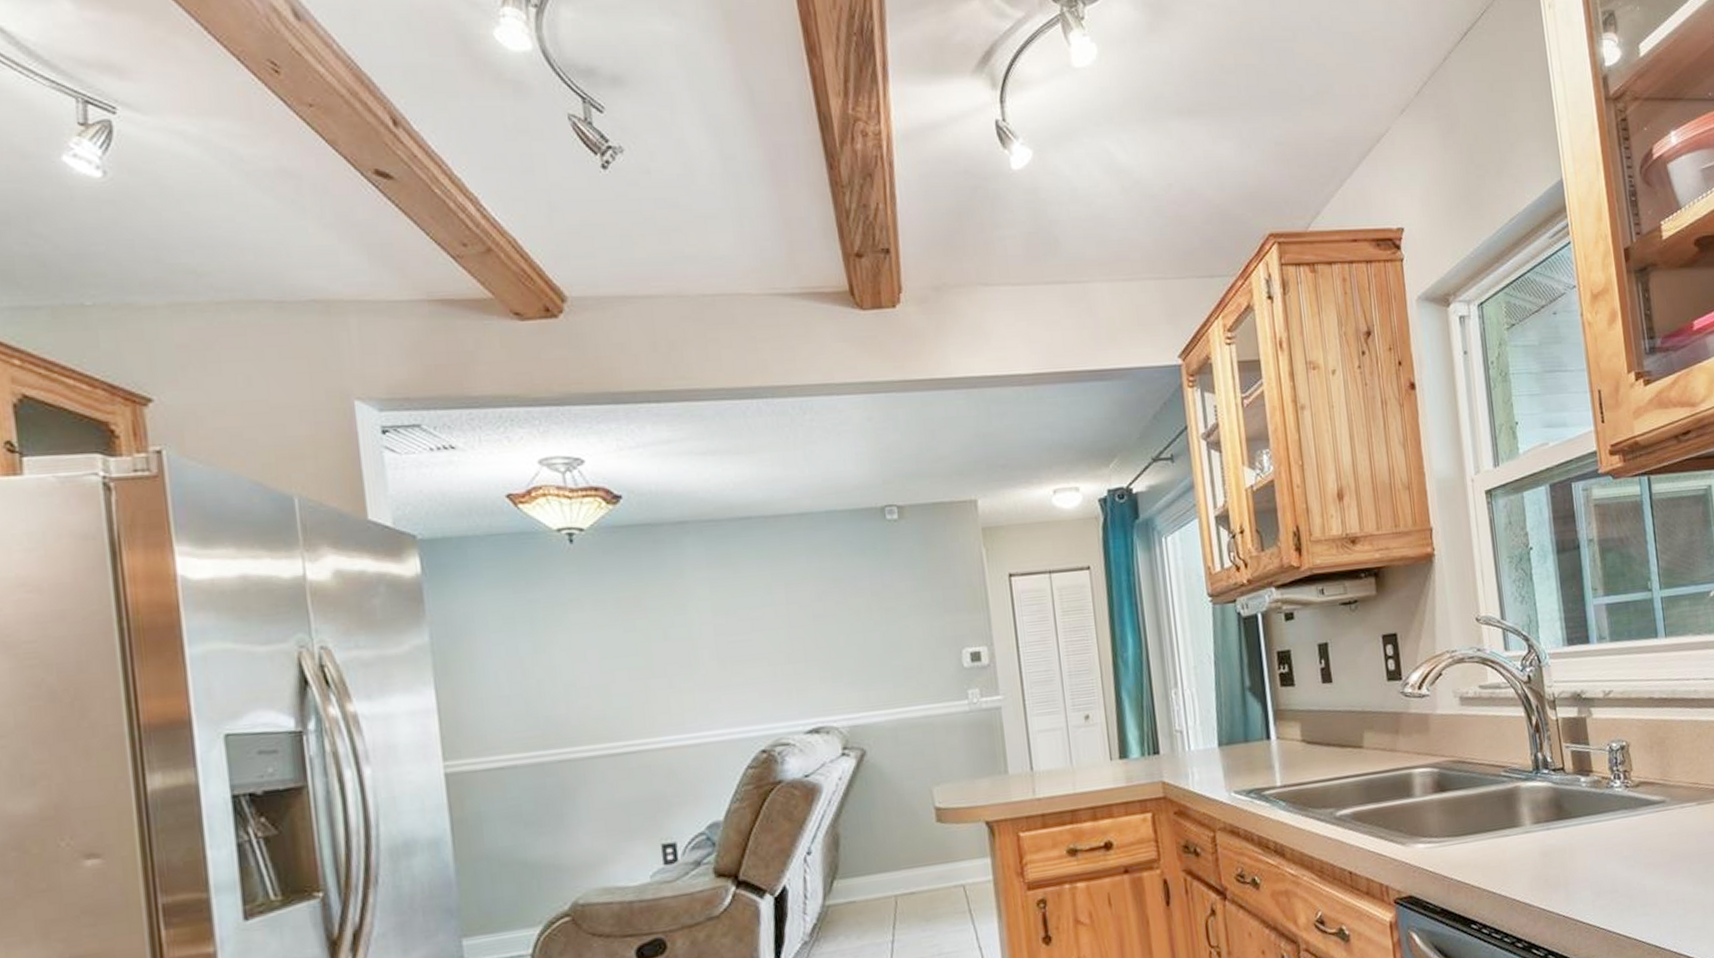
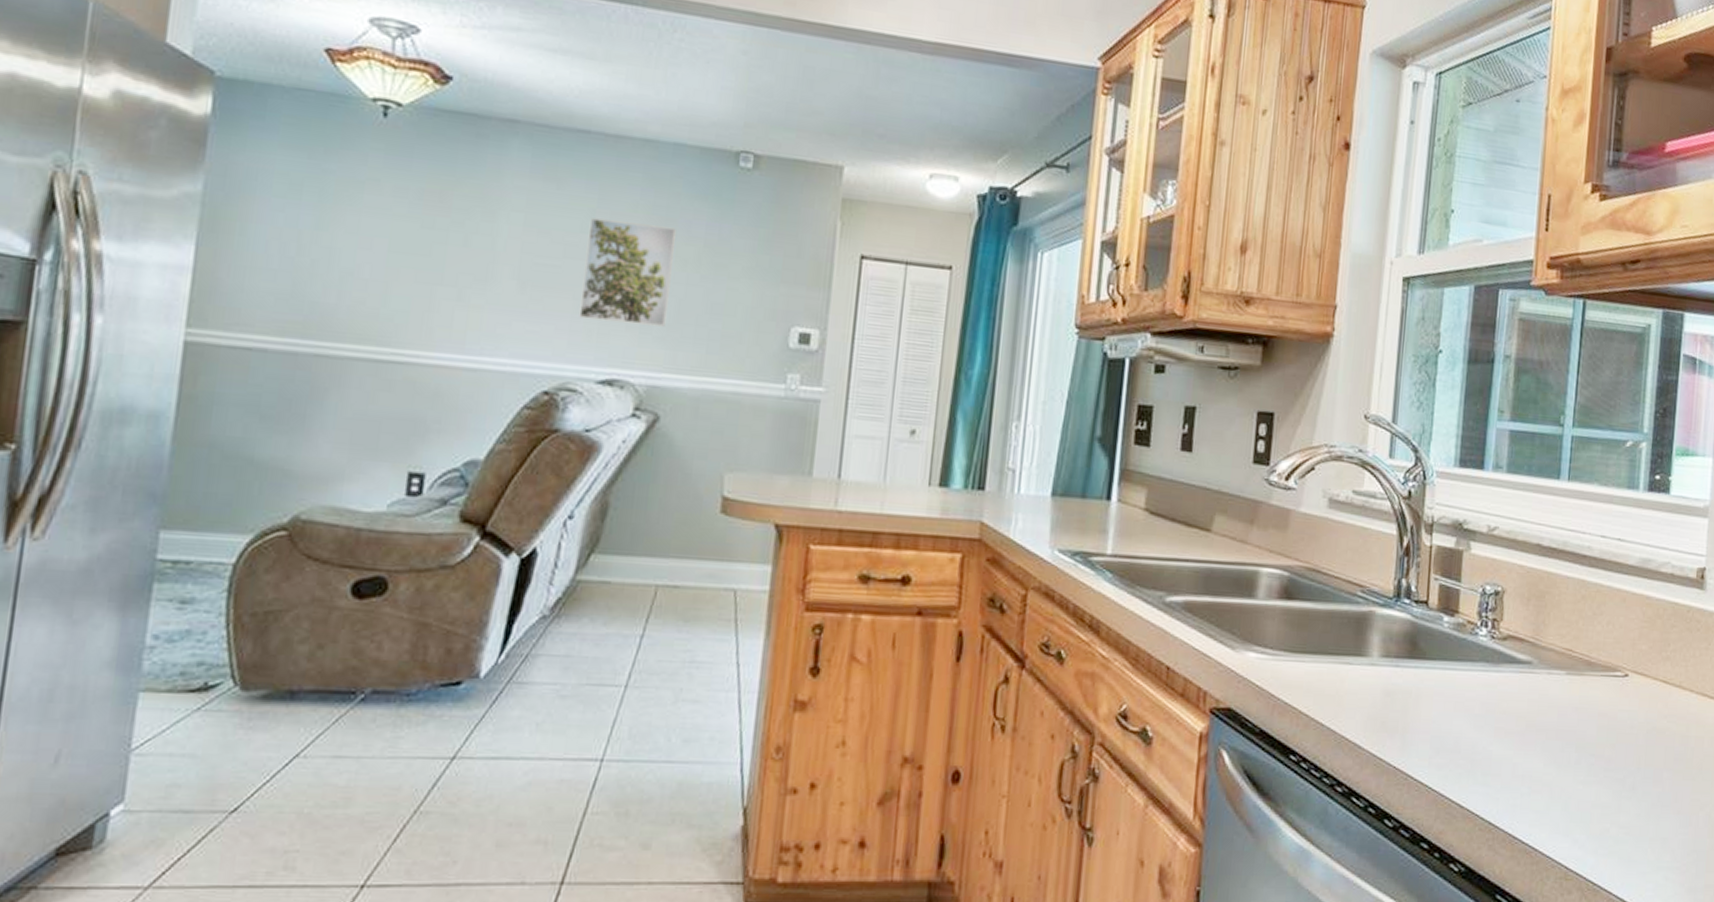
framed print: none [768,585,854,681] -> present [579,218,676,327]

